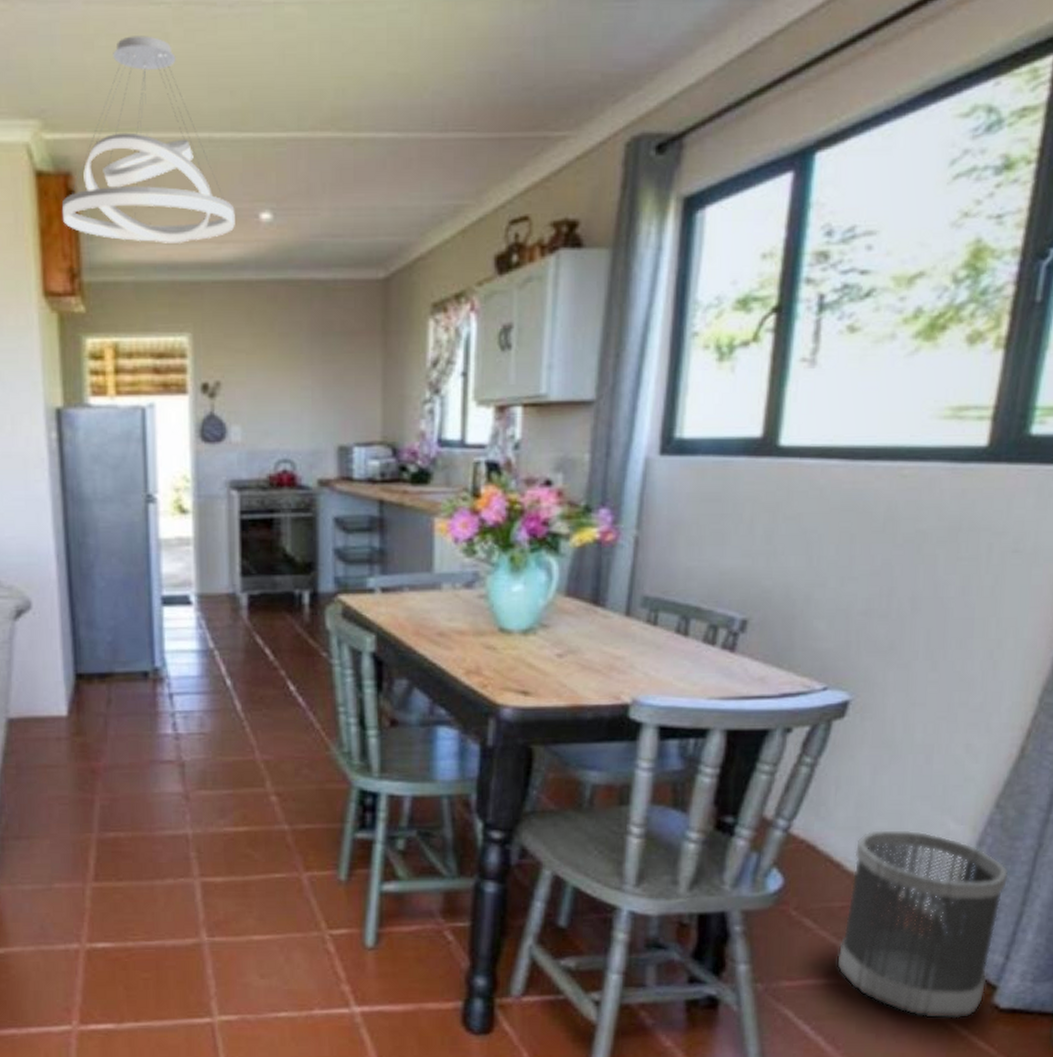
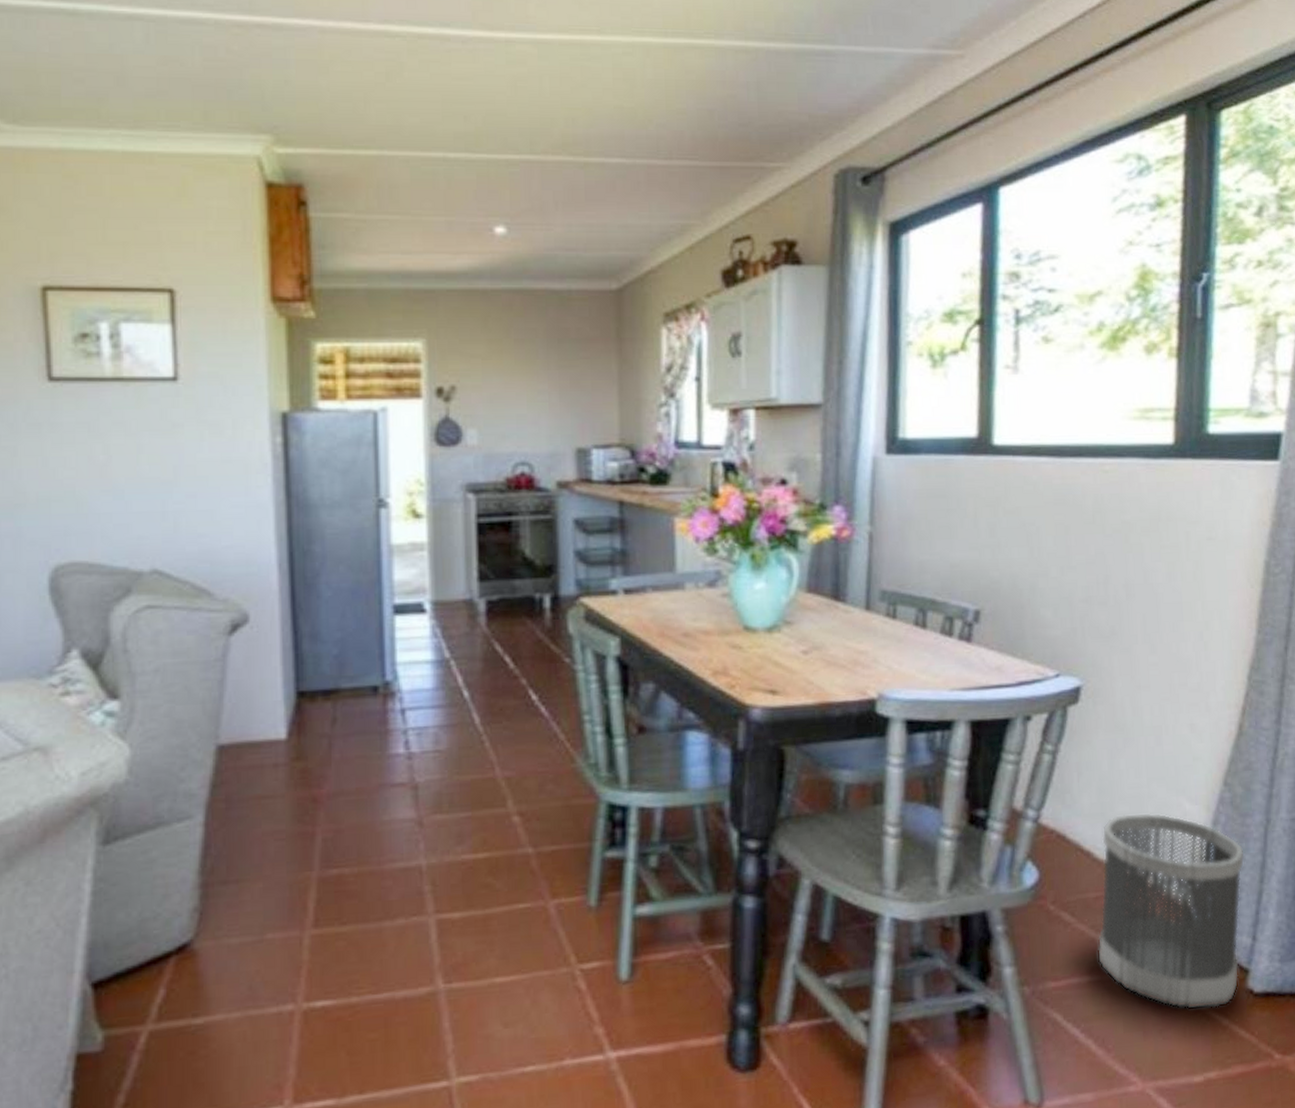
pendant light: present [61,35,235,243] -> none [292,63,470,253]

